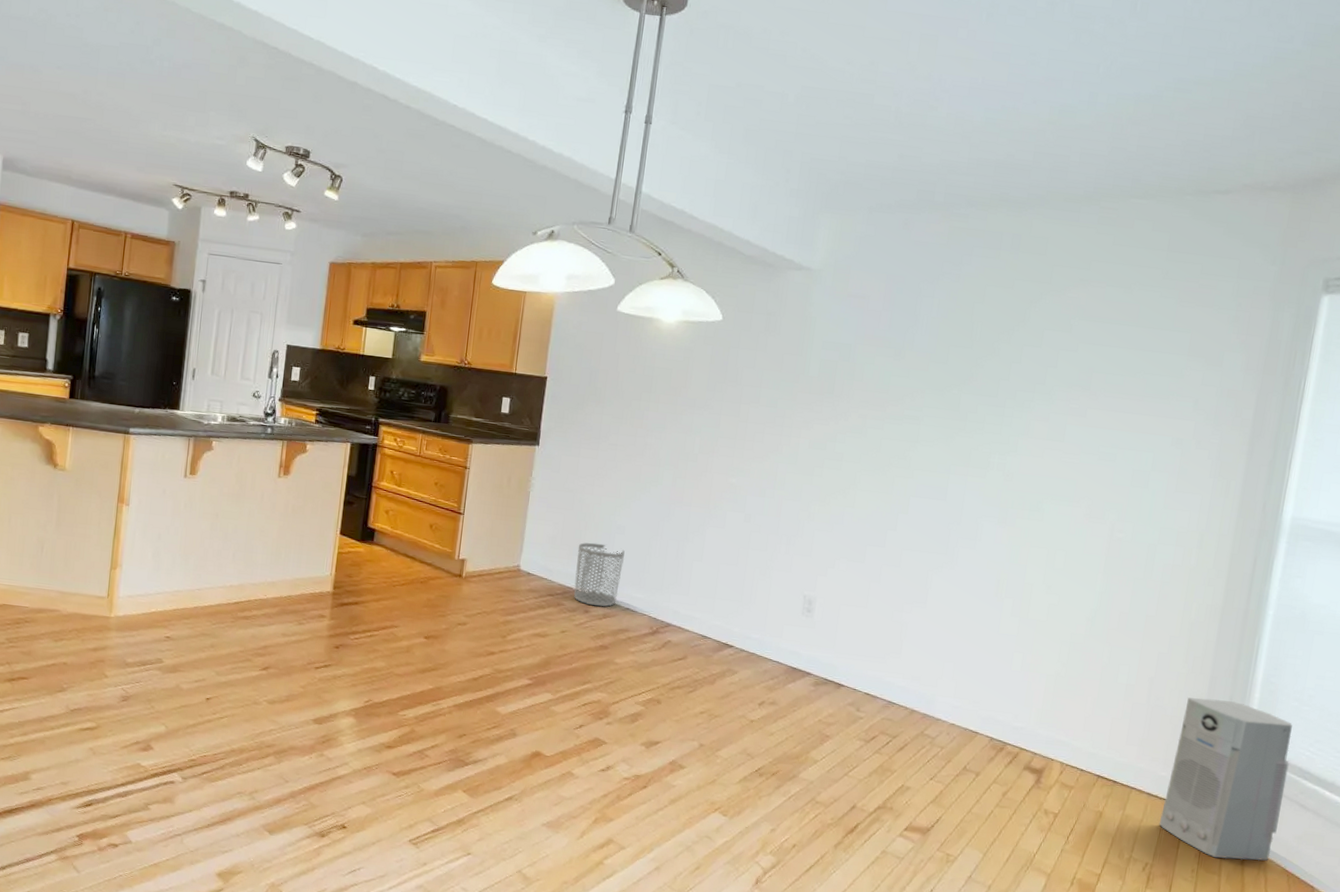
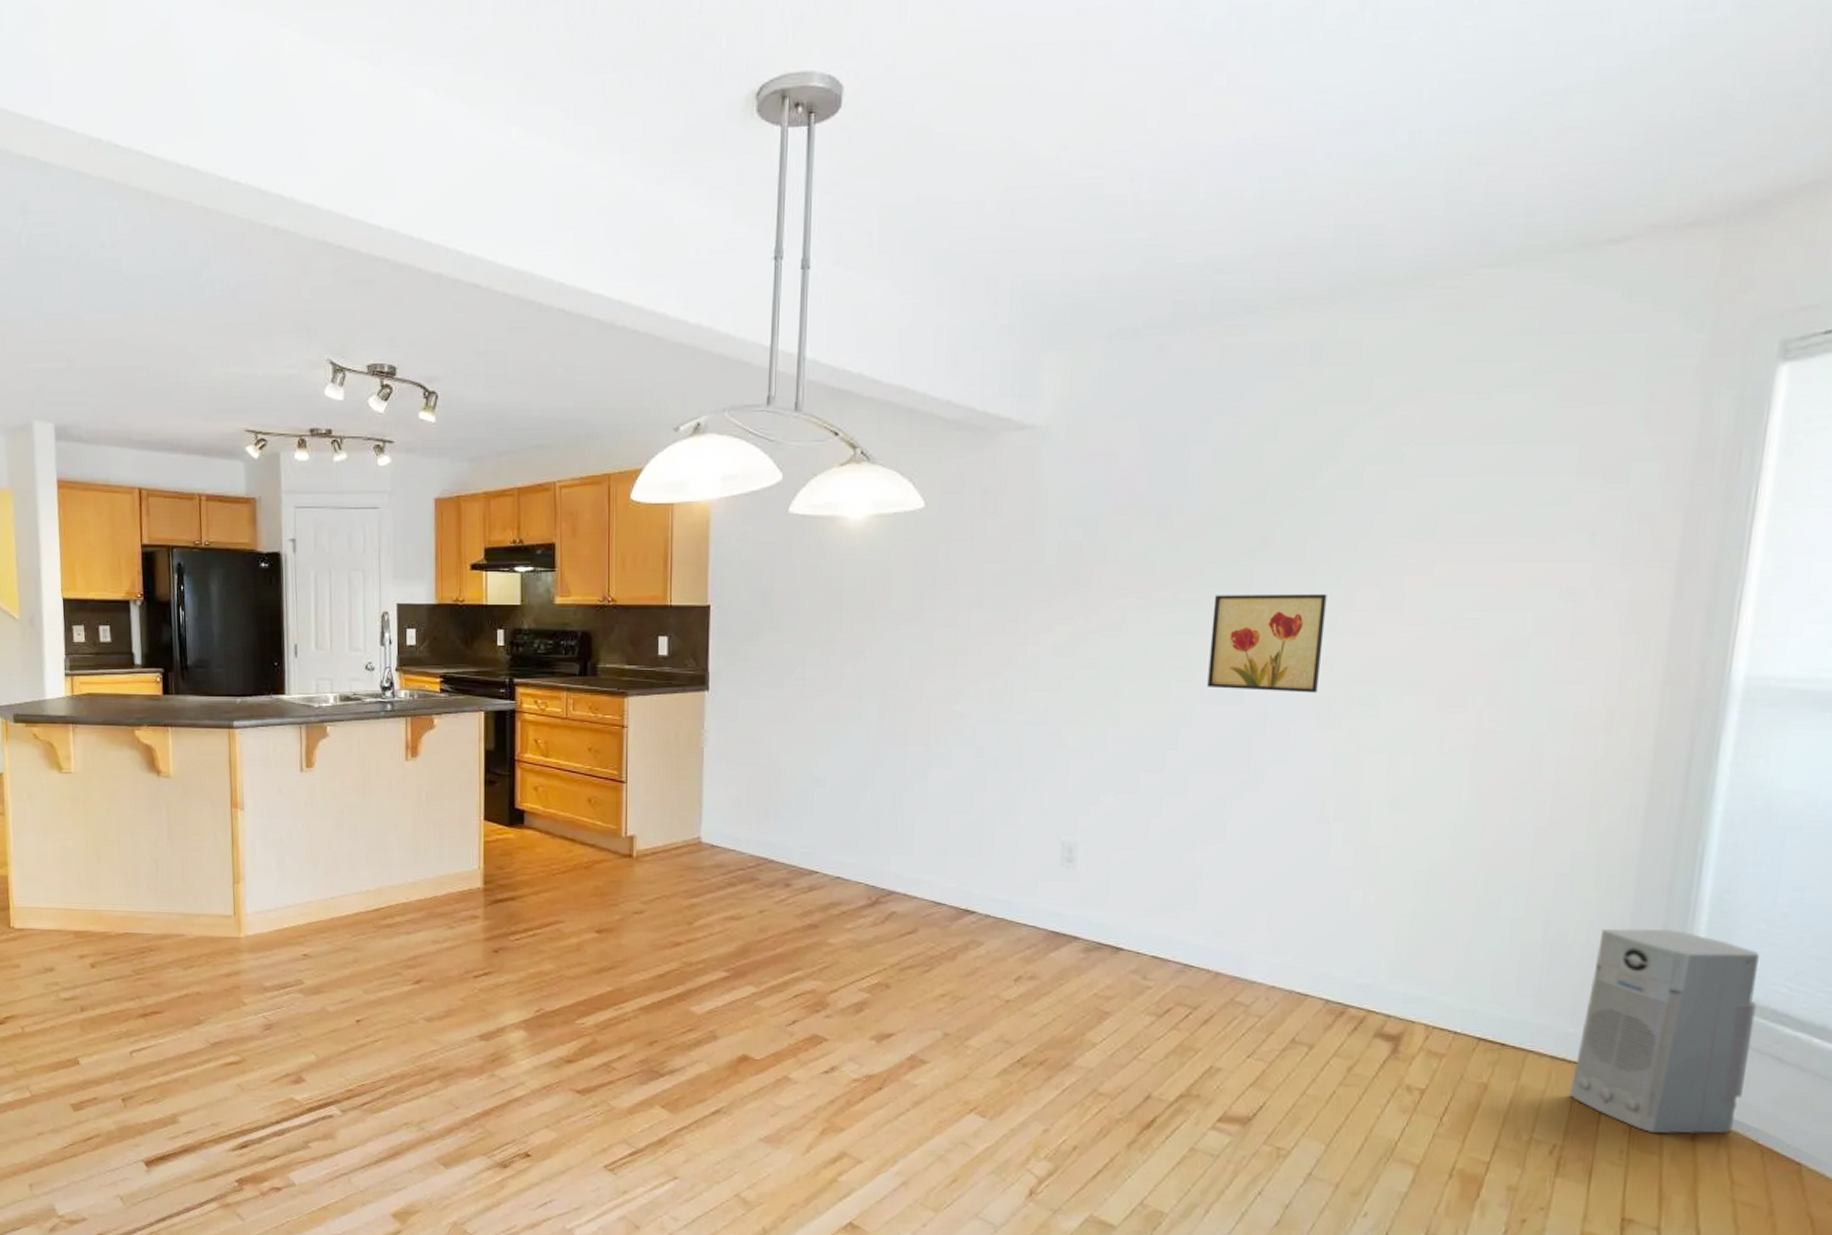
waste bin: present [574,542,625,607] -> none [769,801,828,878]
wall art: none [921,414,1012,497] -> present [1207,593,1327,693]

